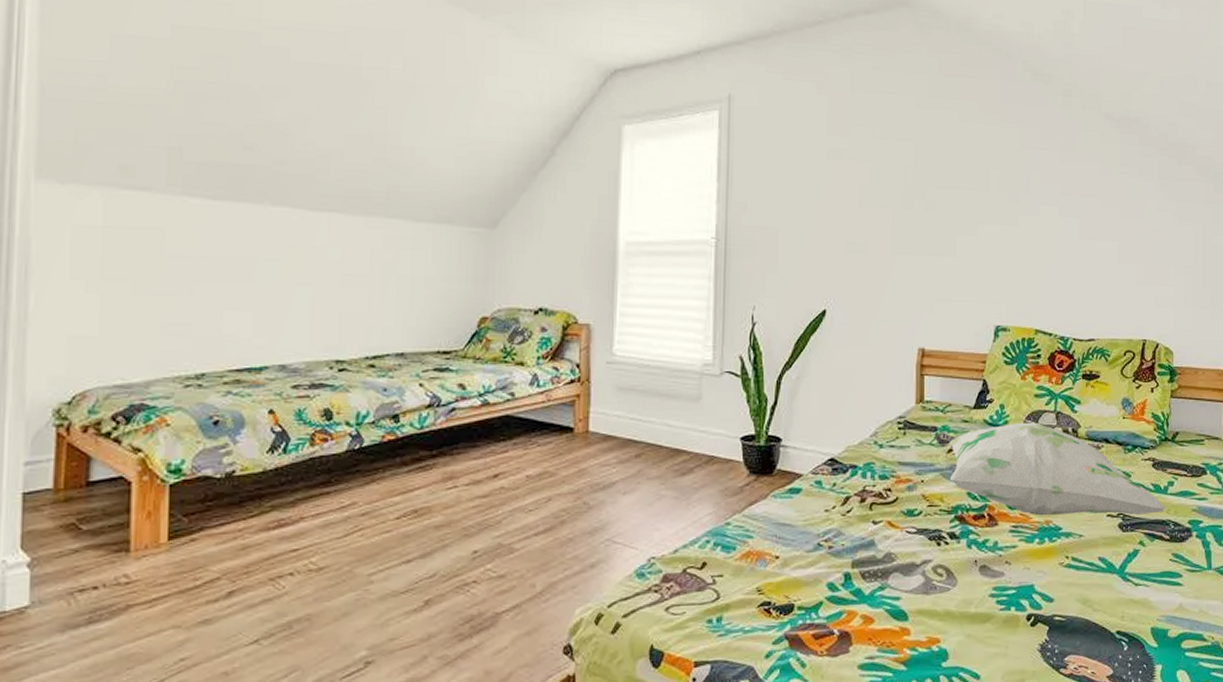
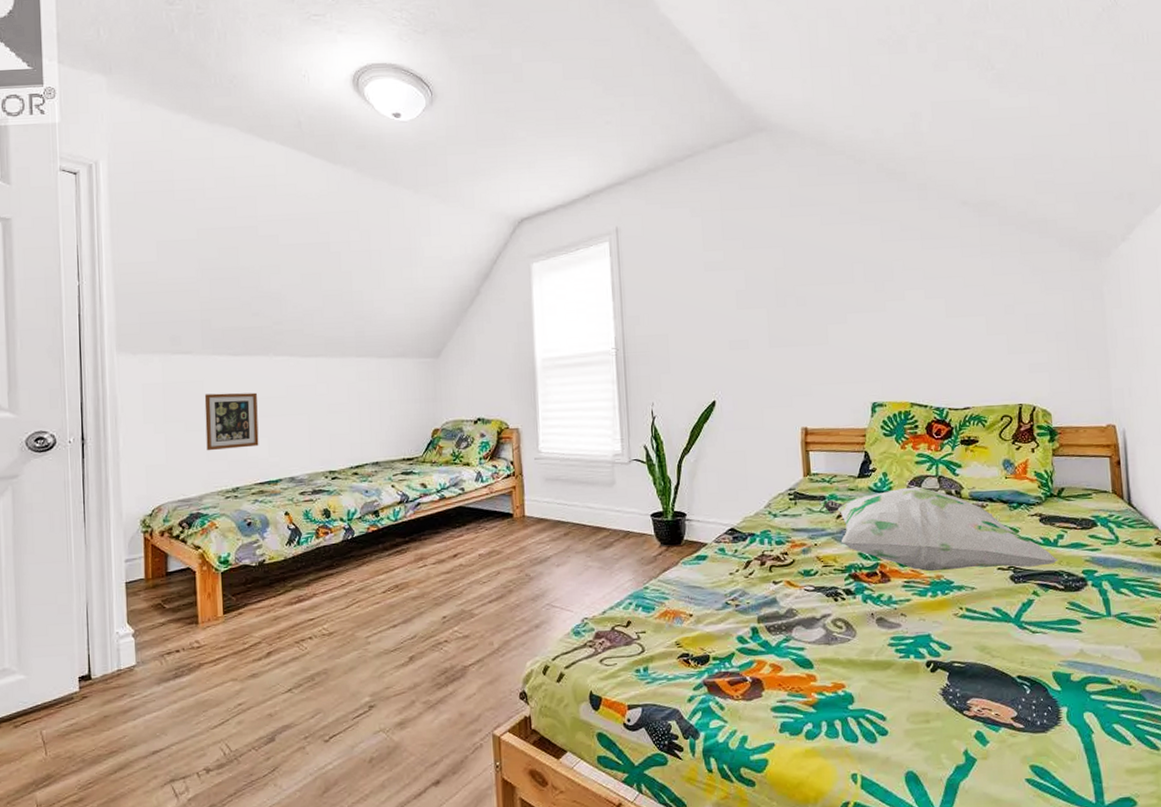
picture frame: none [162,246,242,323] -> present [204,392,259,451]

